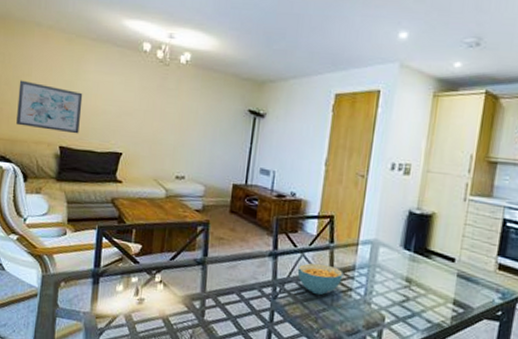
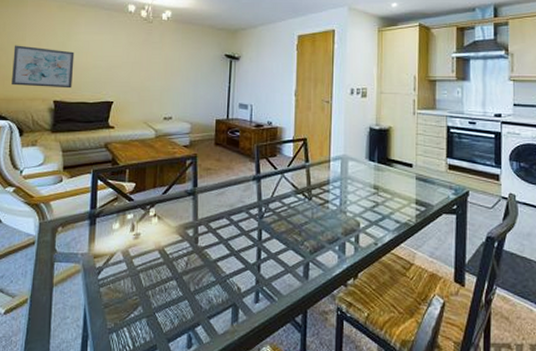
cereal bowl: present [297,263,343,295] -> none [279,181,320,211]

